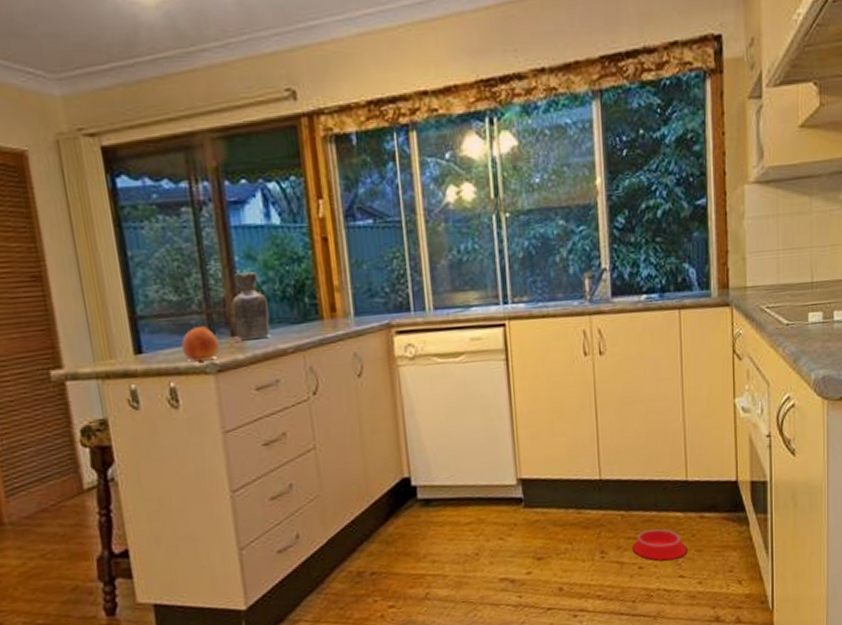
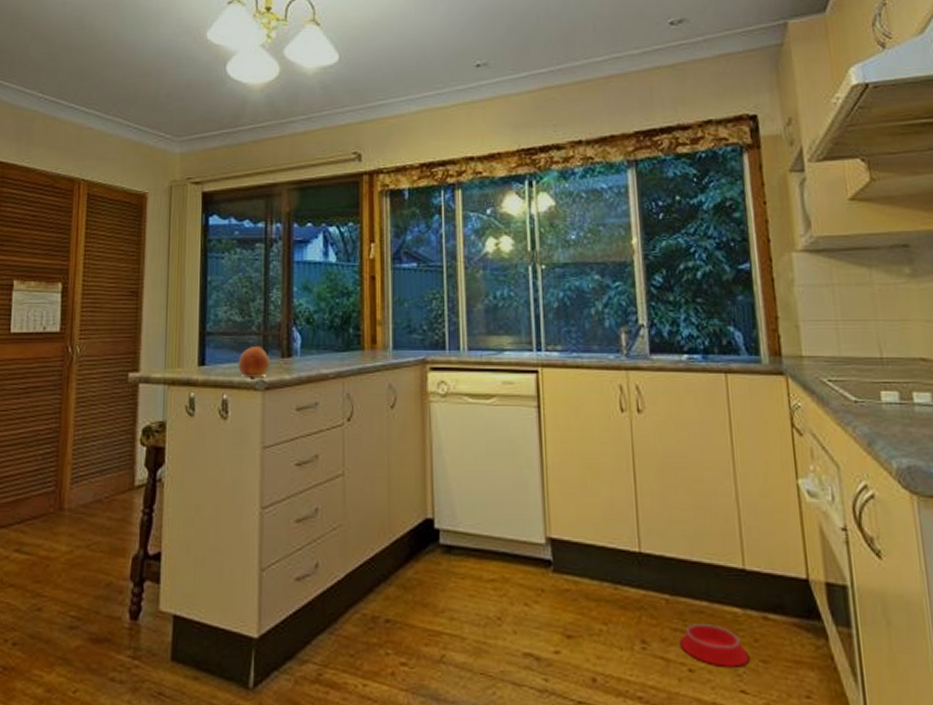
ceramic jug: present [231,272,270,341] -> none [286,302,316,363]

